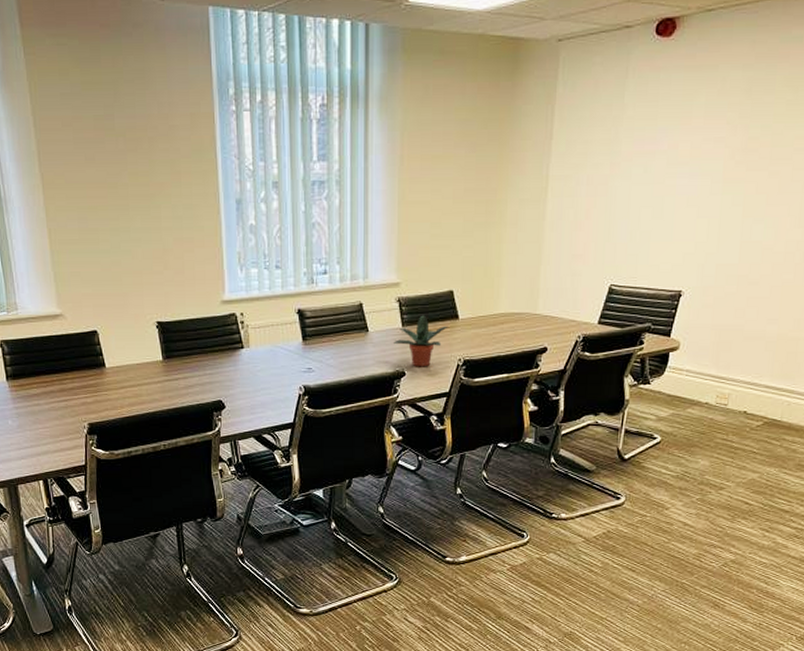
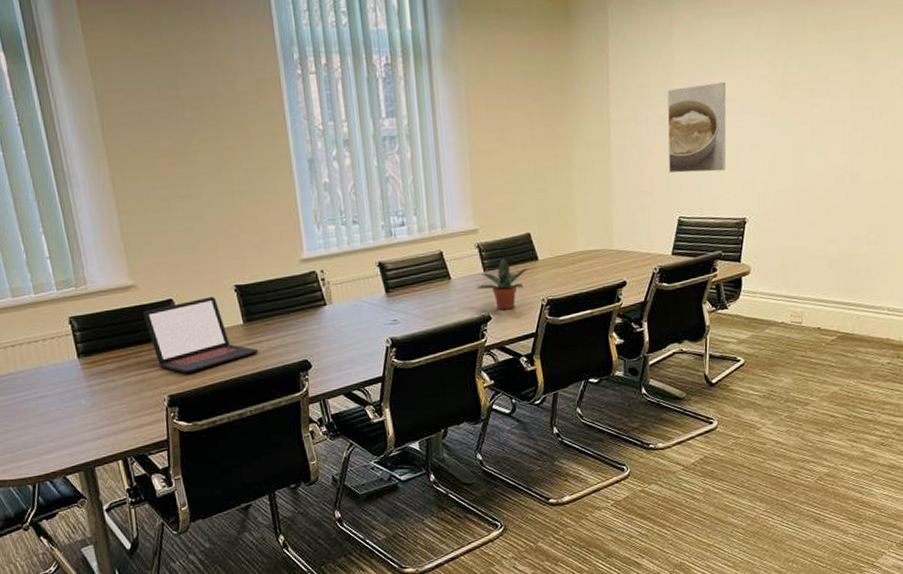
laptop: none [69,331,176,404] -> present [143,296,259,374]
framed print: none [605,142,679,239] -> present [667,81,726,173]

